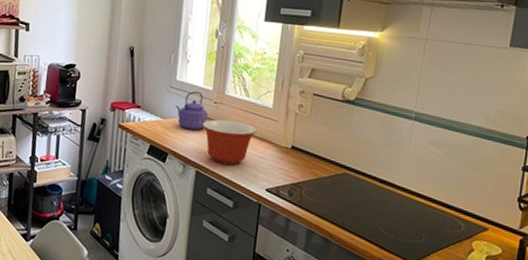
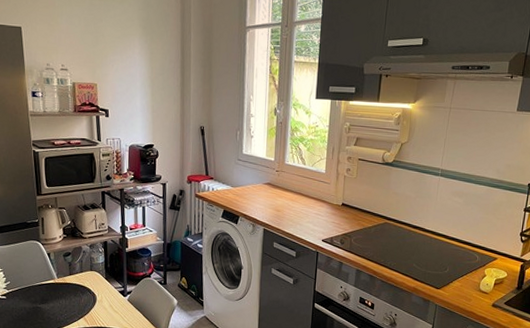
kettle: present [175,91,208,131] -> none [243,162,271,196]
mixing bowl: present [202,119,257,165] -> none [267,185,313,223]

